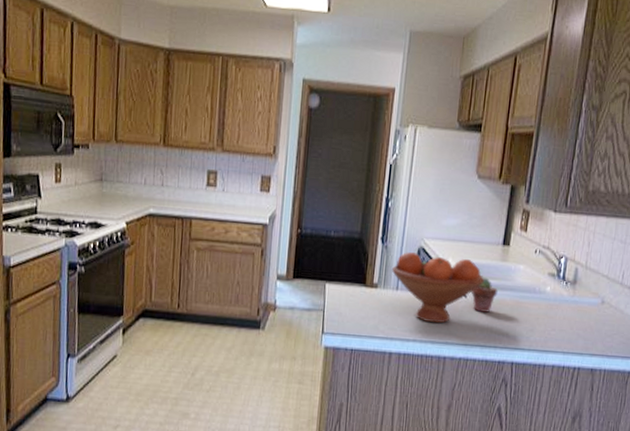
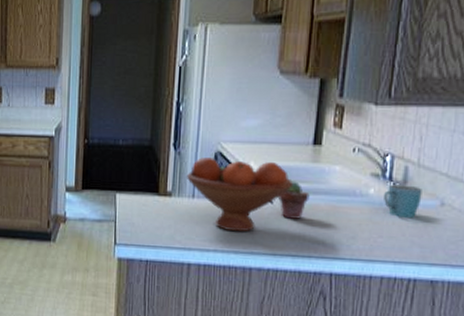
mug: none [558,283,588,314] -> present [384,184,422,219]

